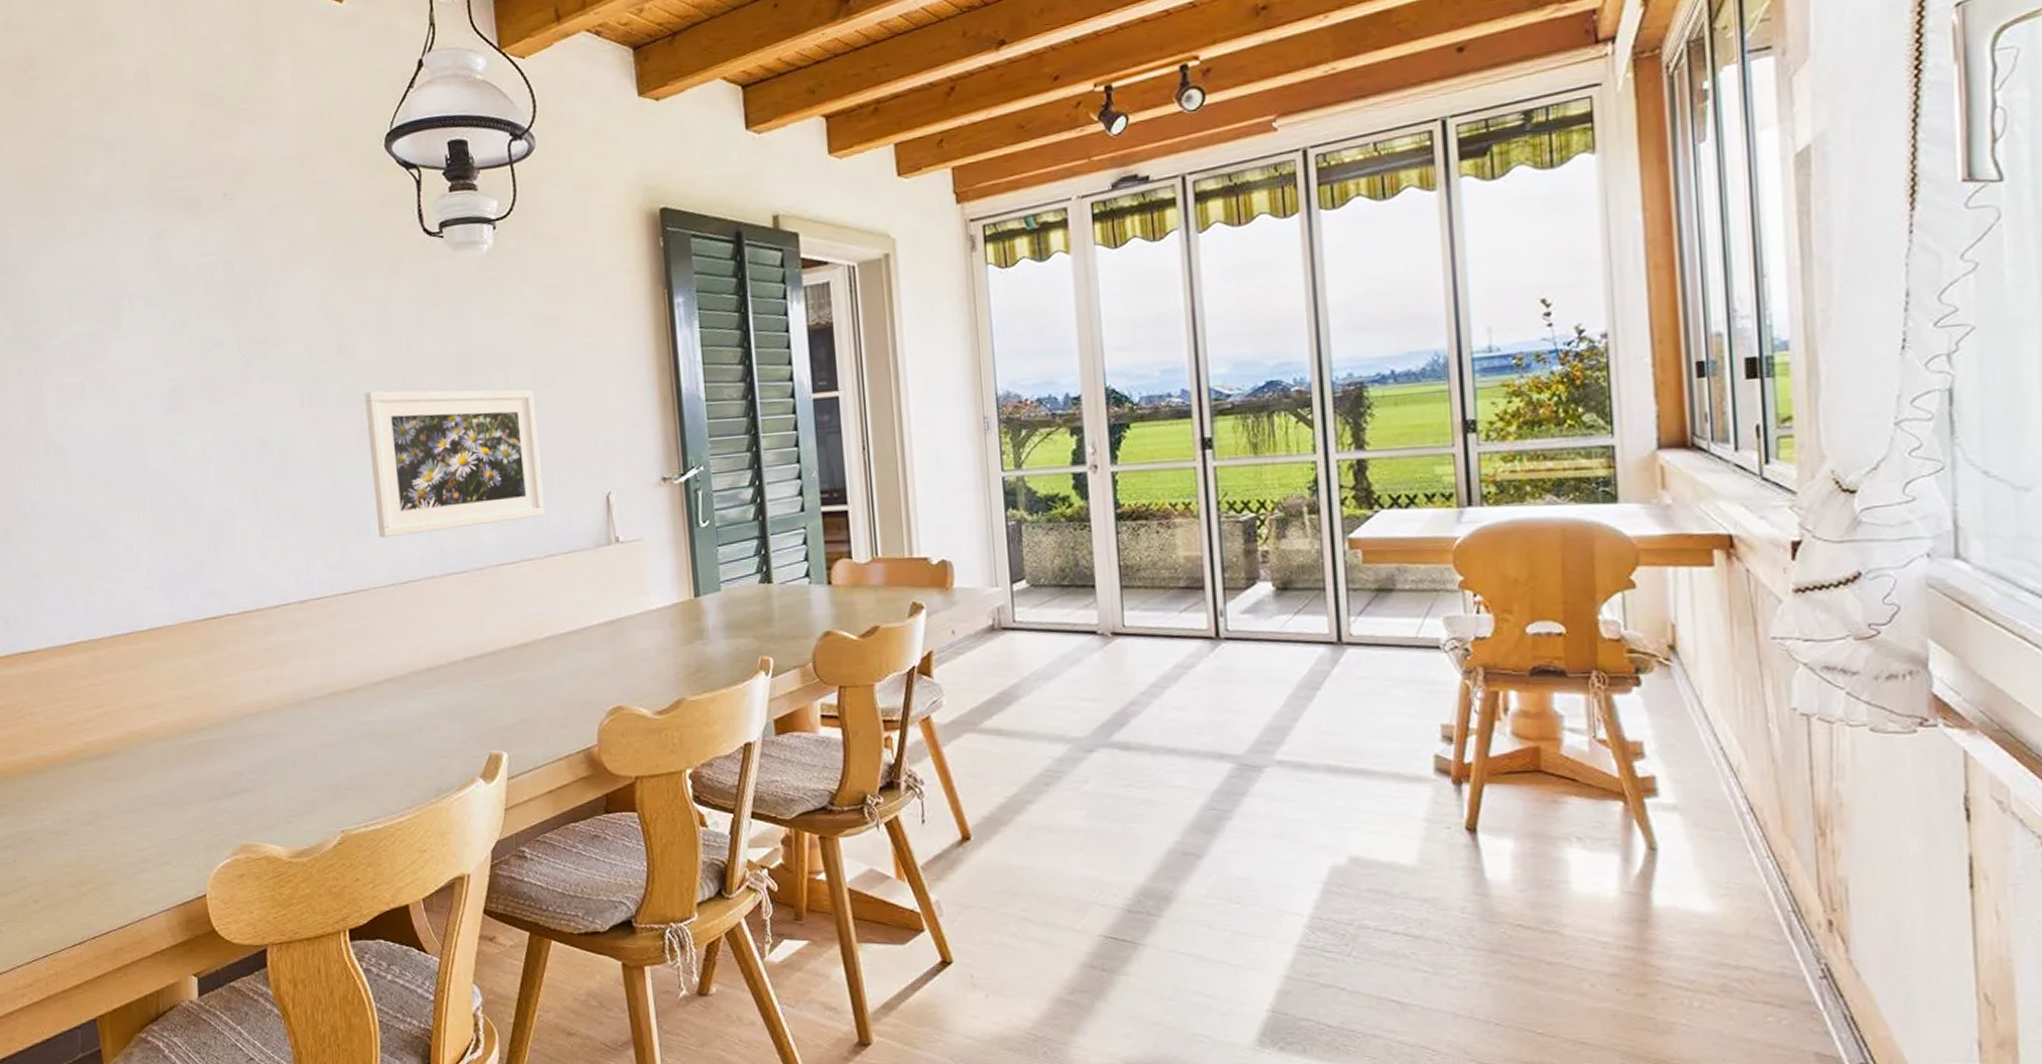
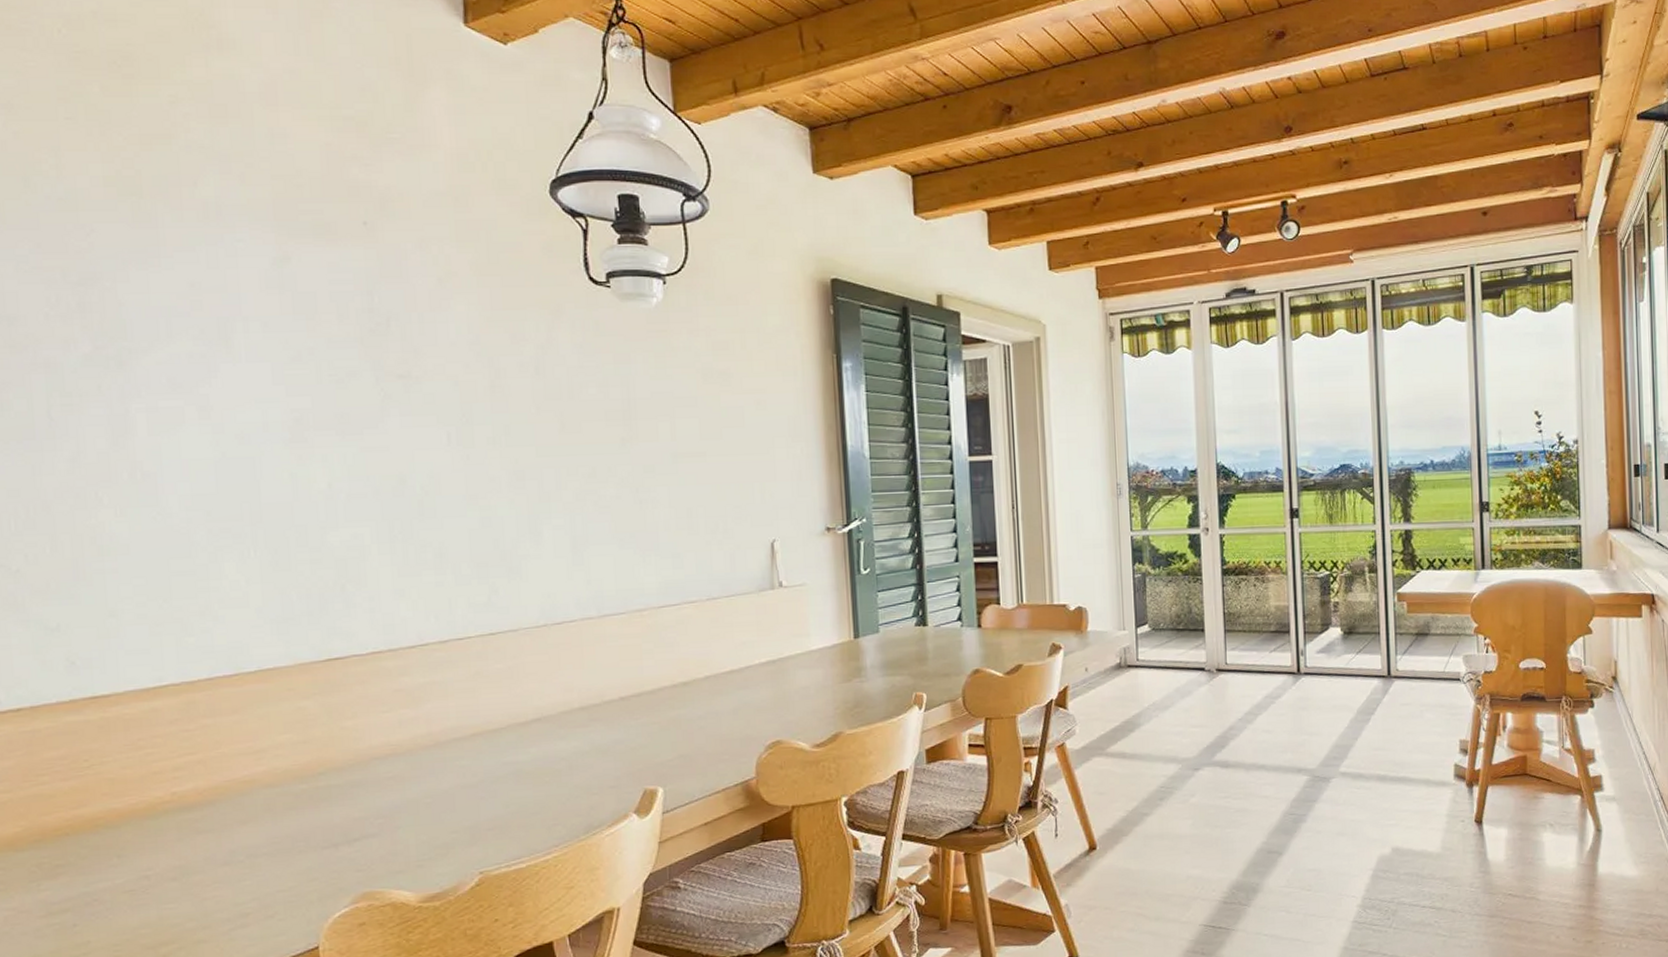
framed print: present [364,389,545,539] -> none [519,433,708,579]

